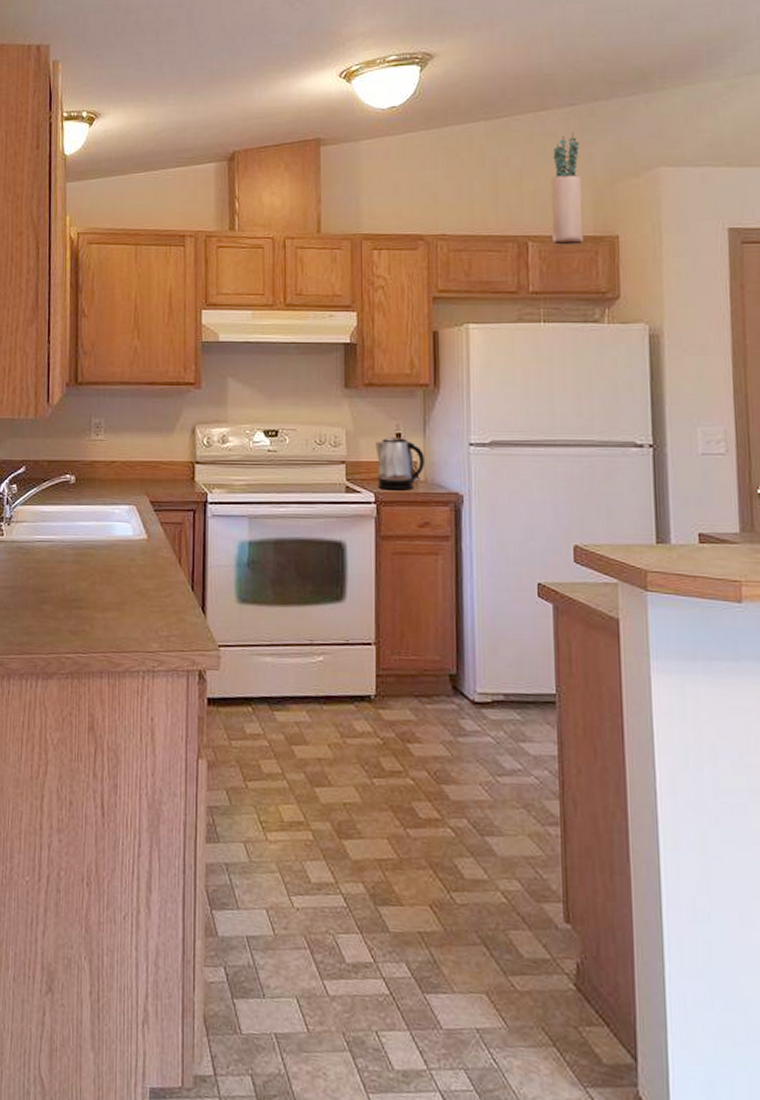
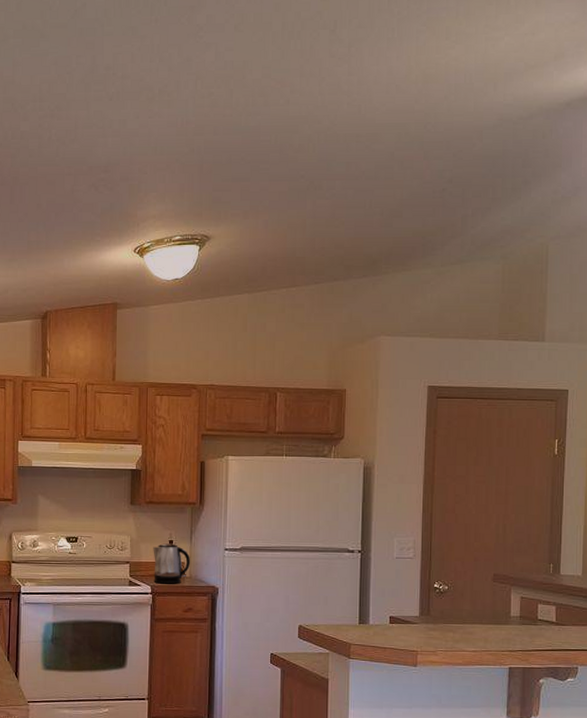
vase: present [550,131,584,245] -> none [296,305,321,396]

